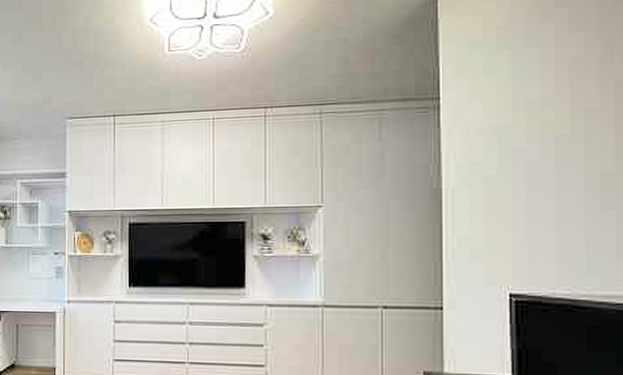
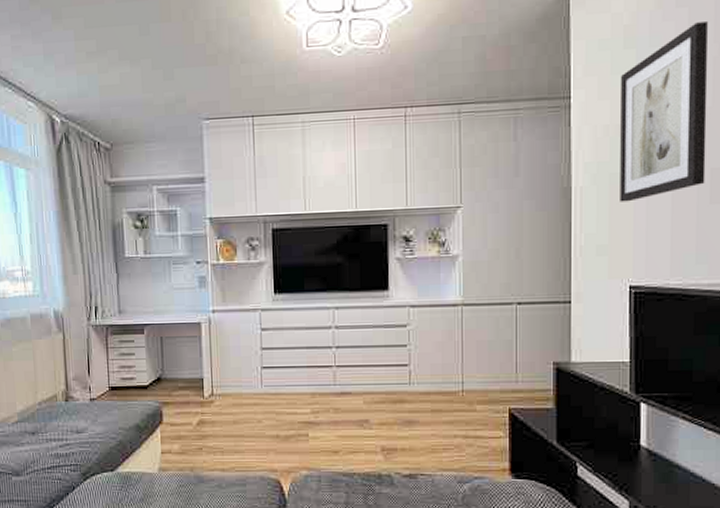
wall art: none [493,22,595,205] -> present [620,22,709,202]

